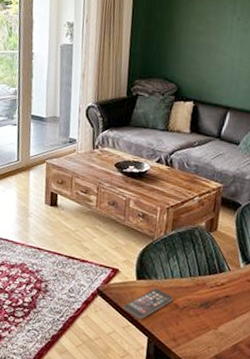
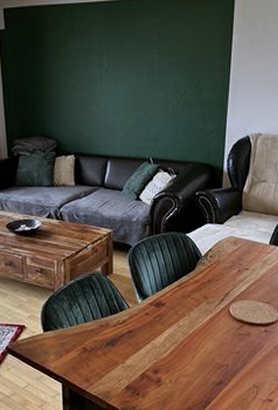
smartphone: present [124,288,173,319] -> none [35,337,80,368]

